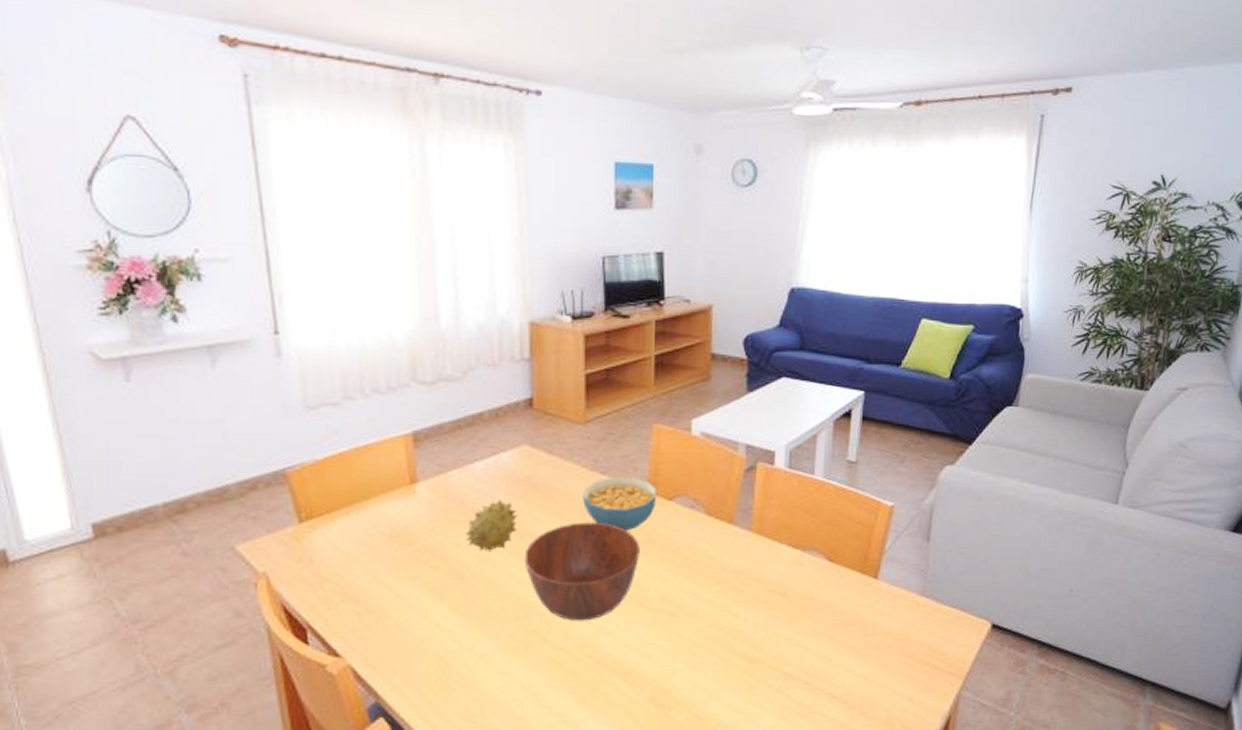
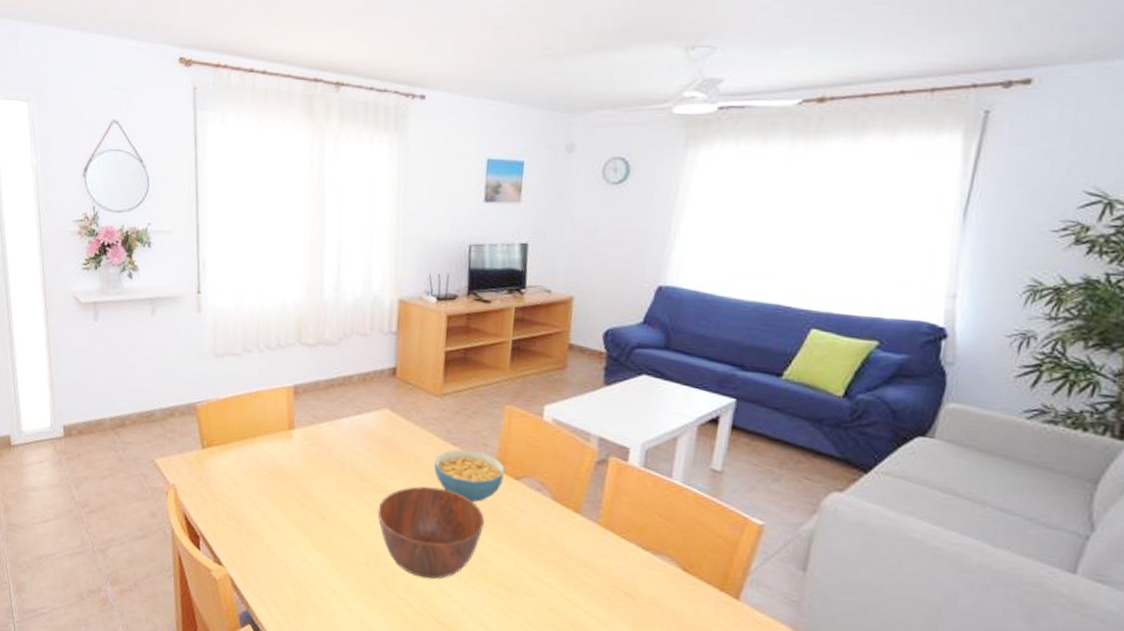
fruit: present [466,500,518,553] -> none [329,455,375,500]

